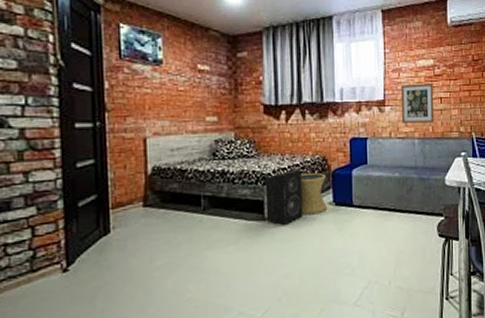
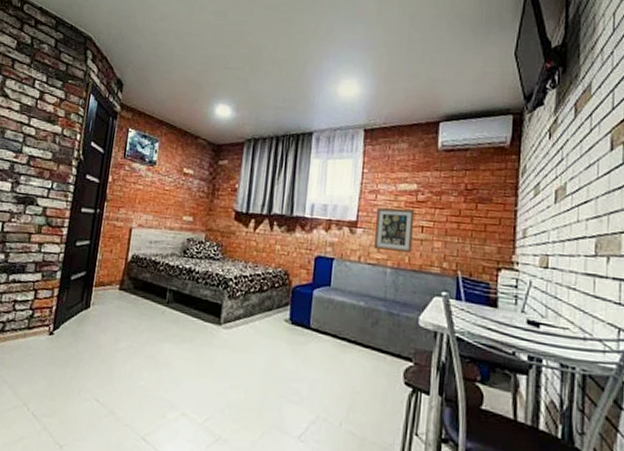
speaker: present [264,168,303,226] -> none [221,278,262,335]
side table: present [300,173,327,215] -> none [256,285,286,329]

